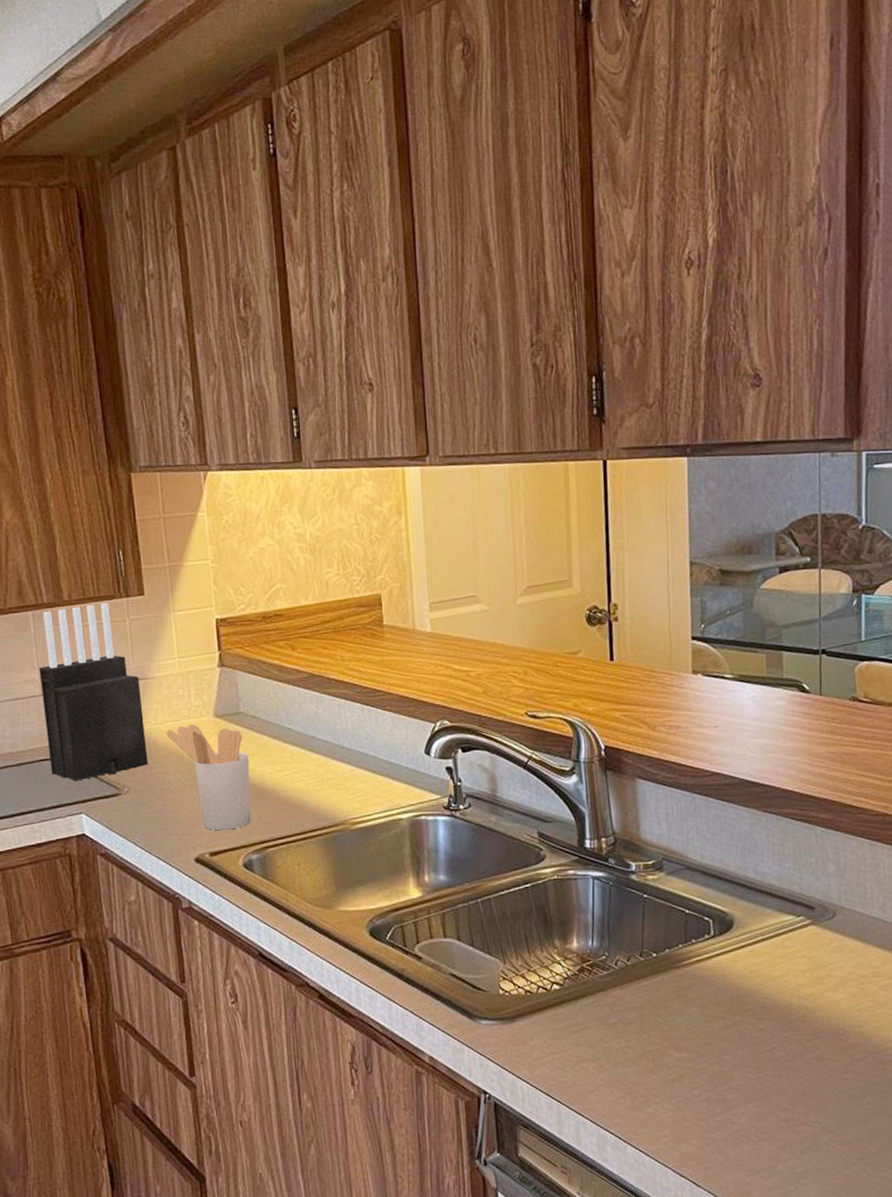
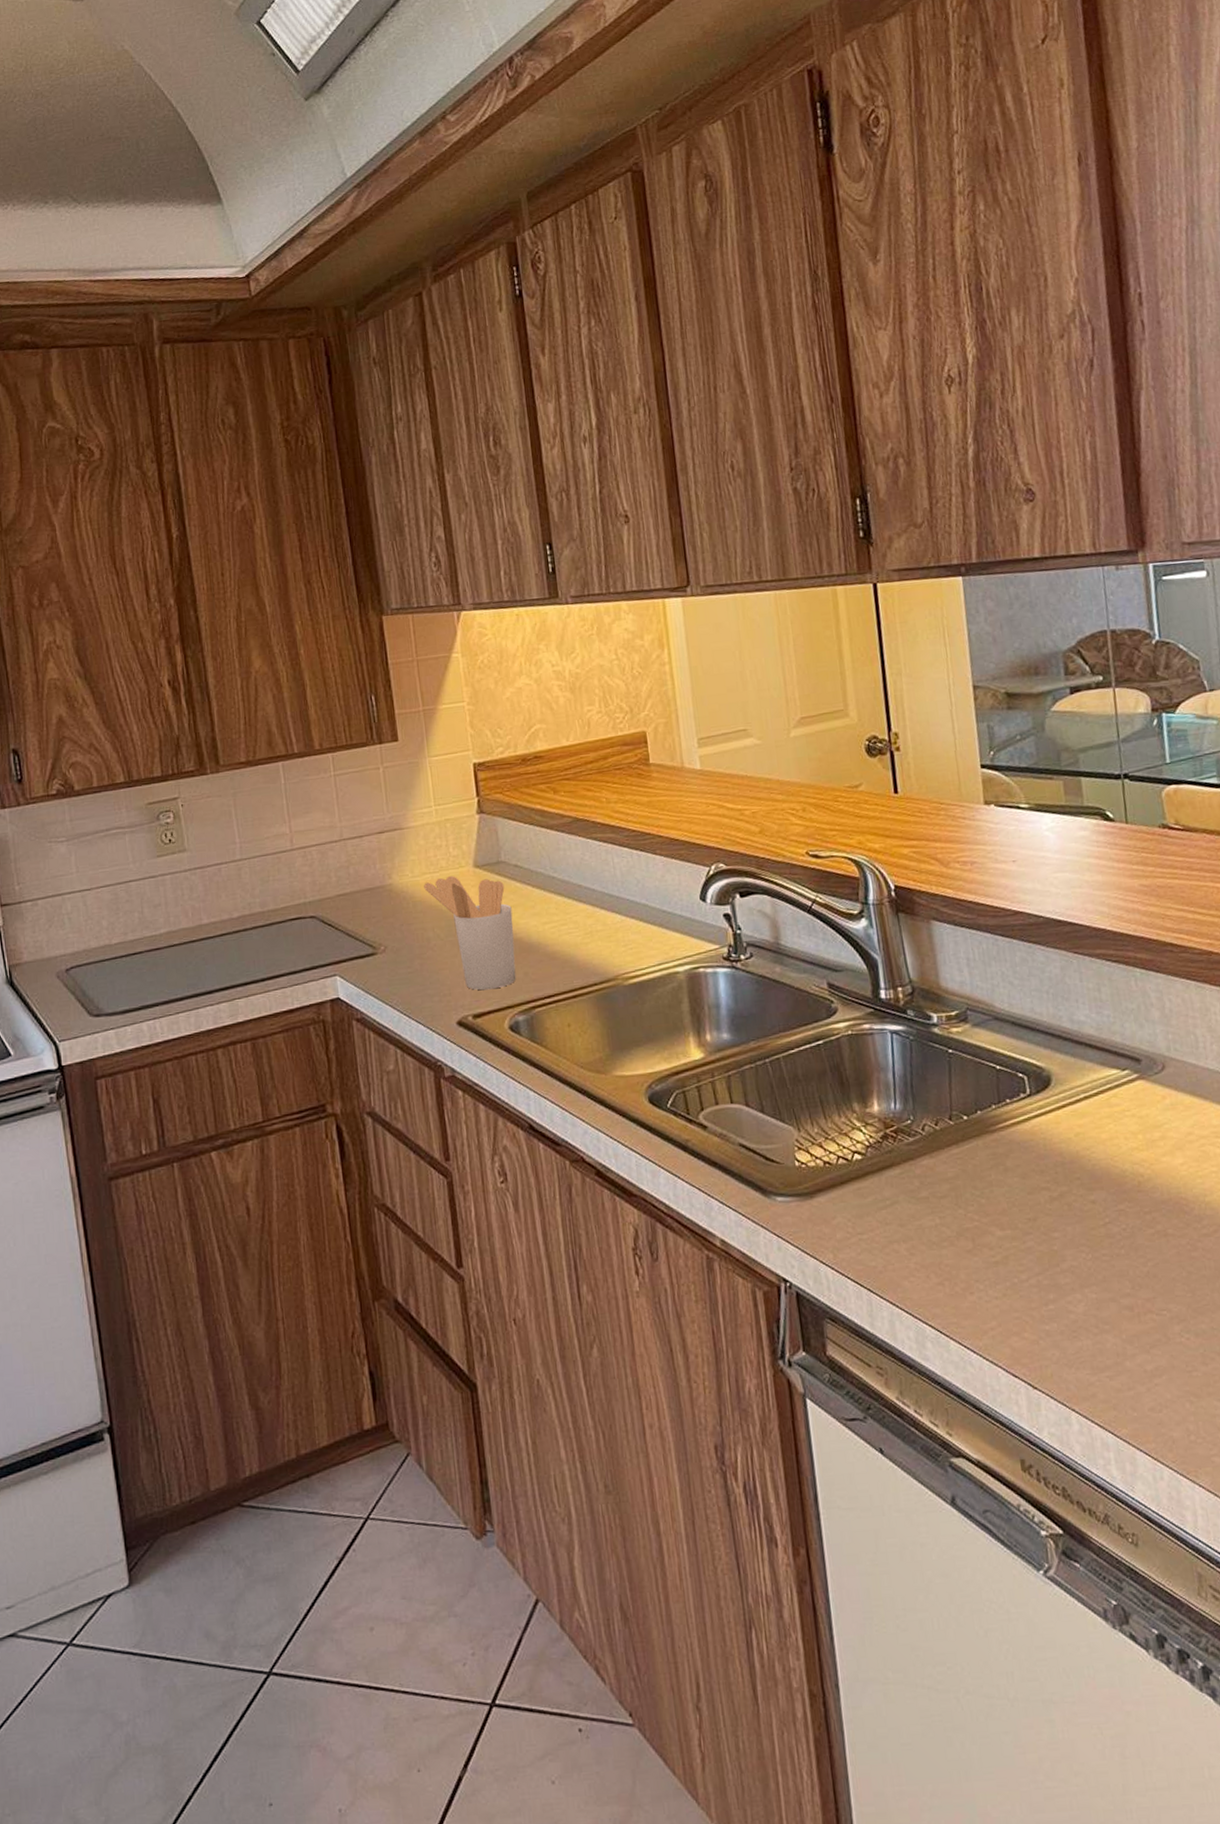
knife block: present [39,603,148,781] -> none [289,750,406,941]

